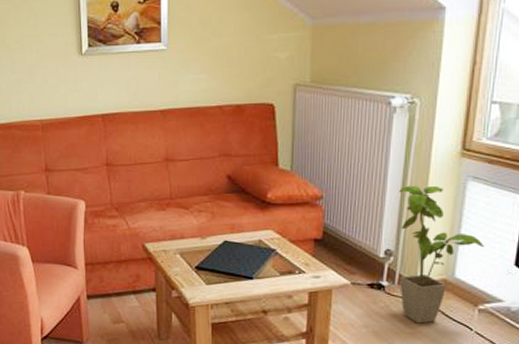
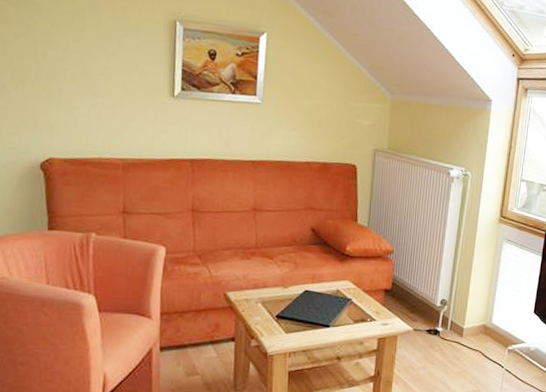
house plant: present [399,185,485,324] -> none [451,244,514,364]

